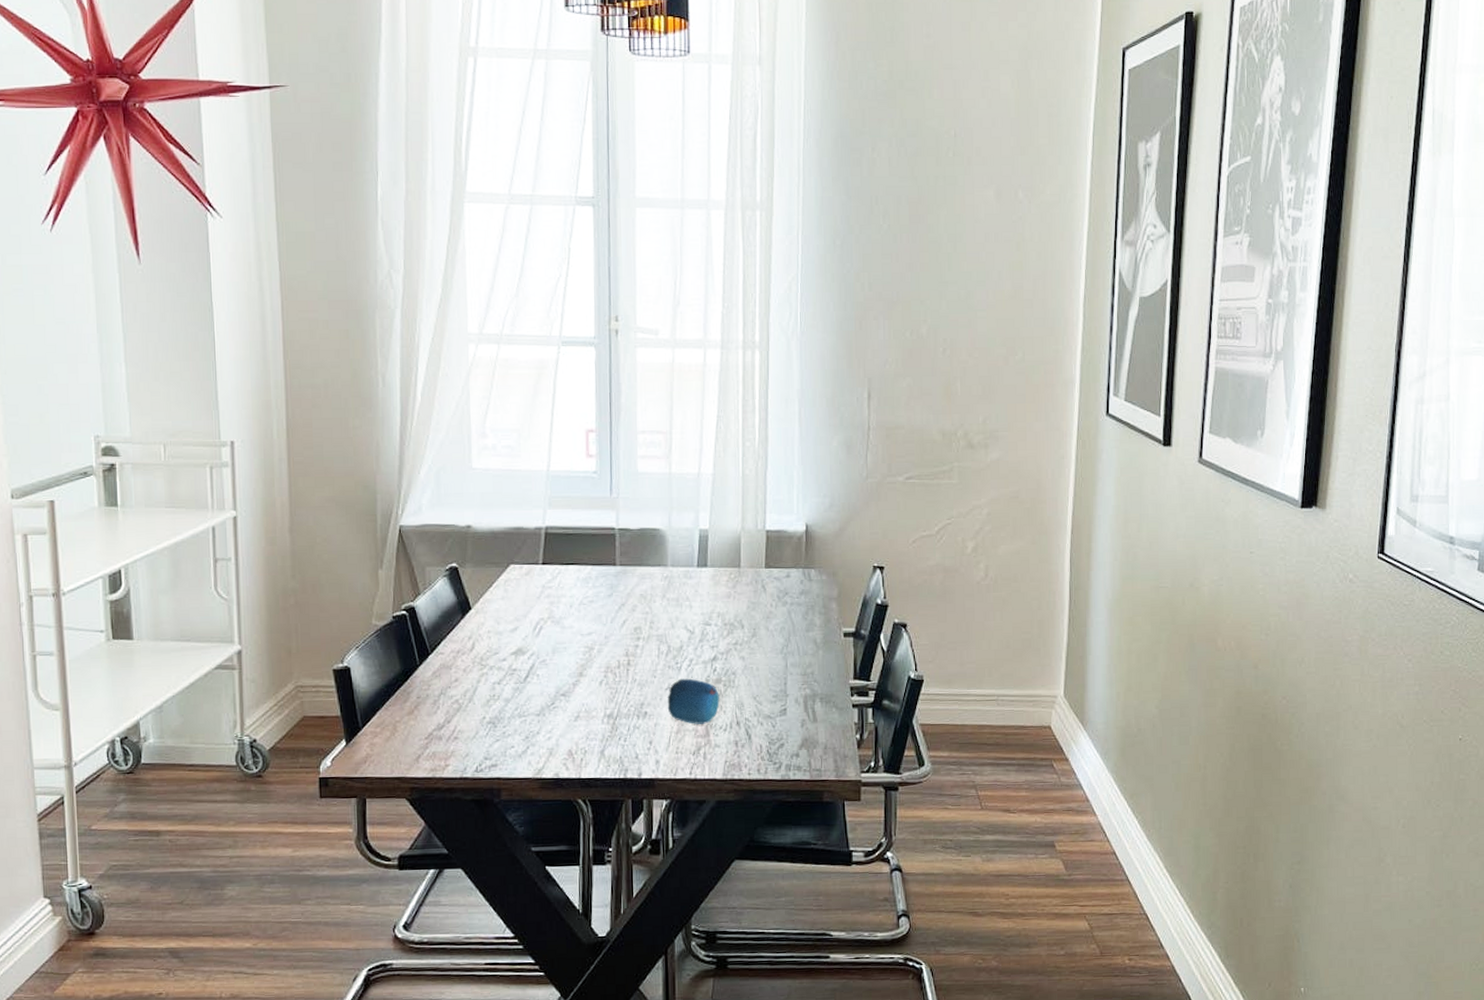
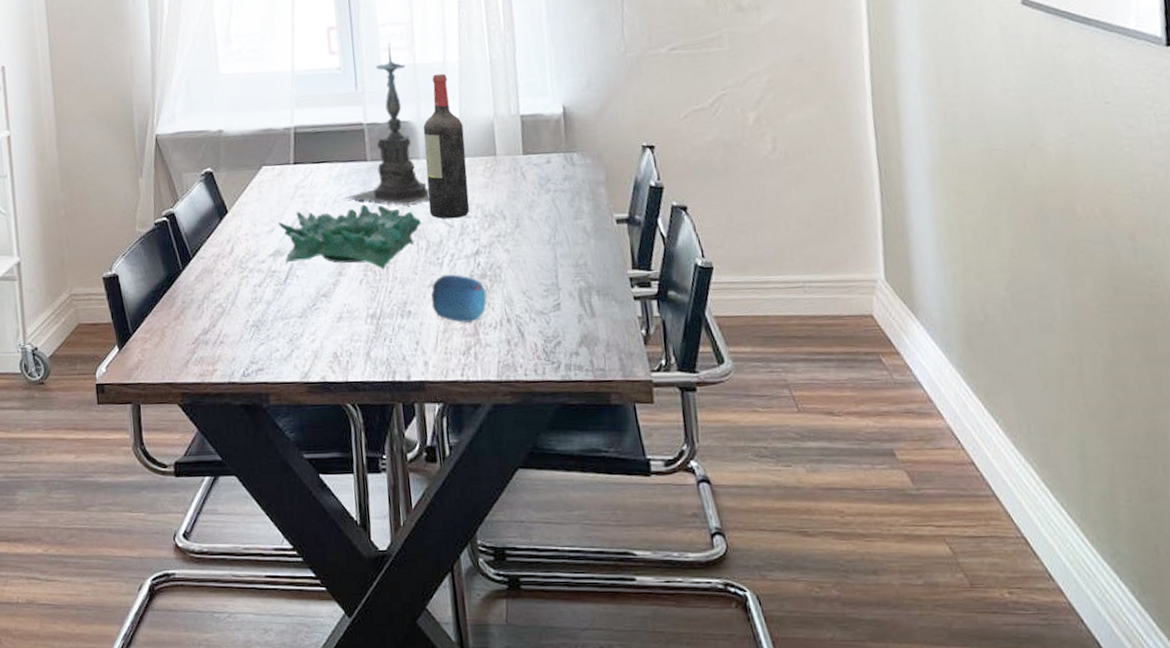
decorative bowl: none [522,608,664,672] -> present [278,204,421,270]
candle holder: none [591,450,674,610] -> present [345,42,430,205]
wine bottle: none [672,485,712,626] -> present [423,73,470,219]

